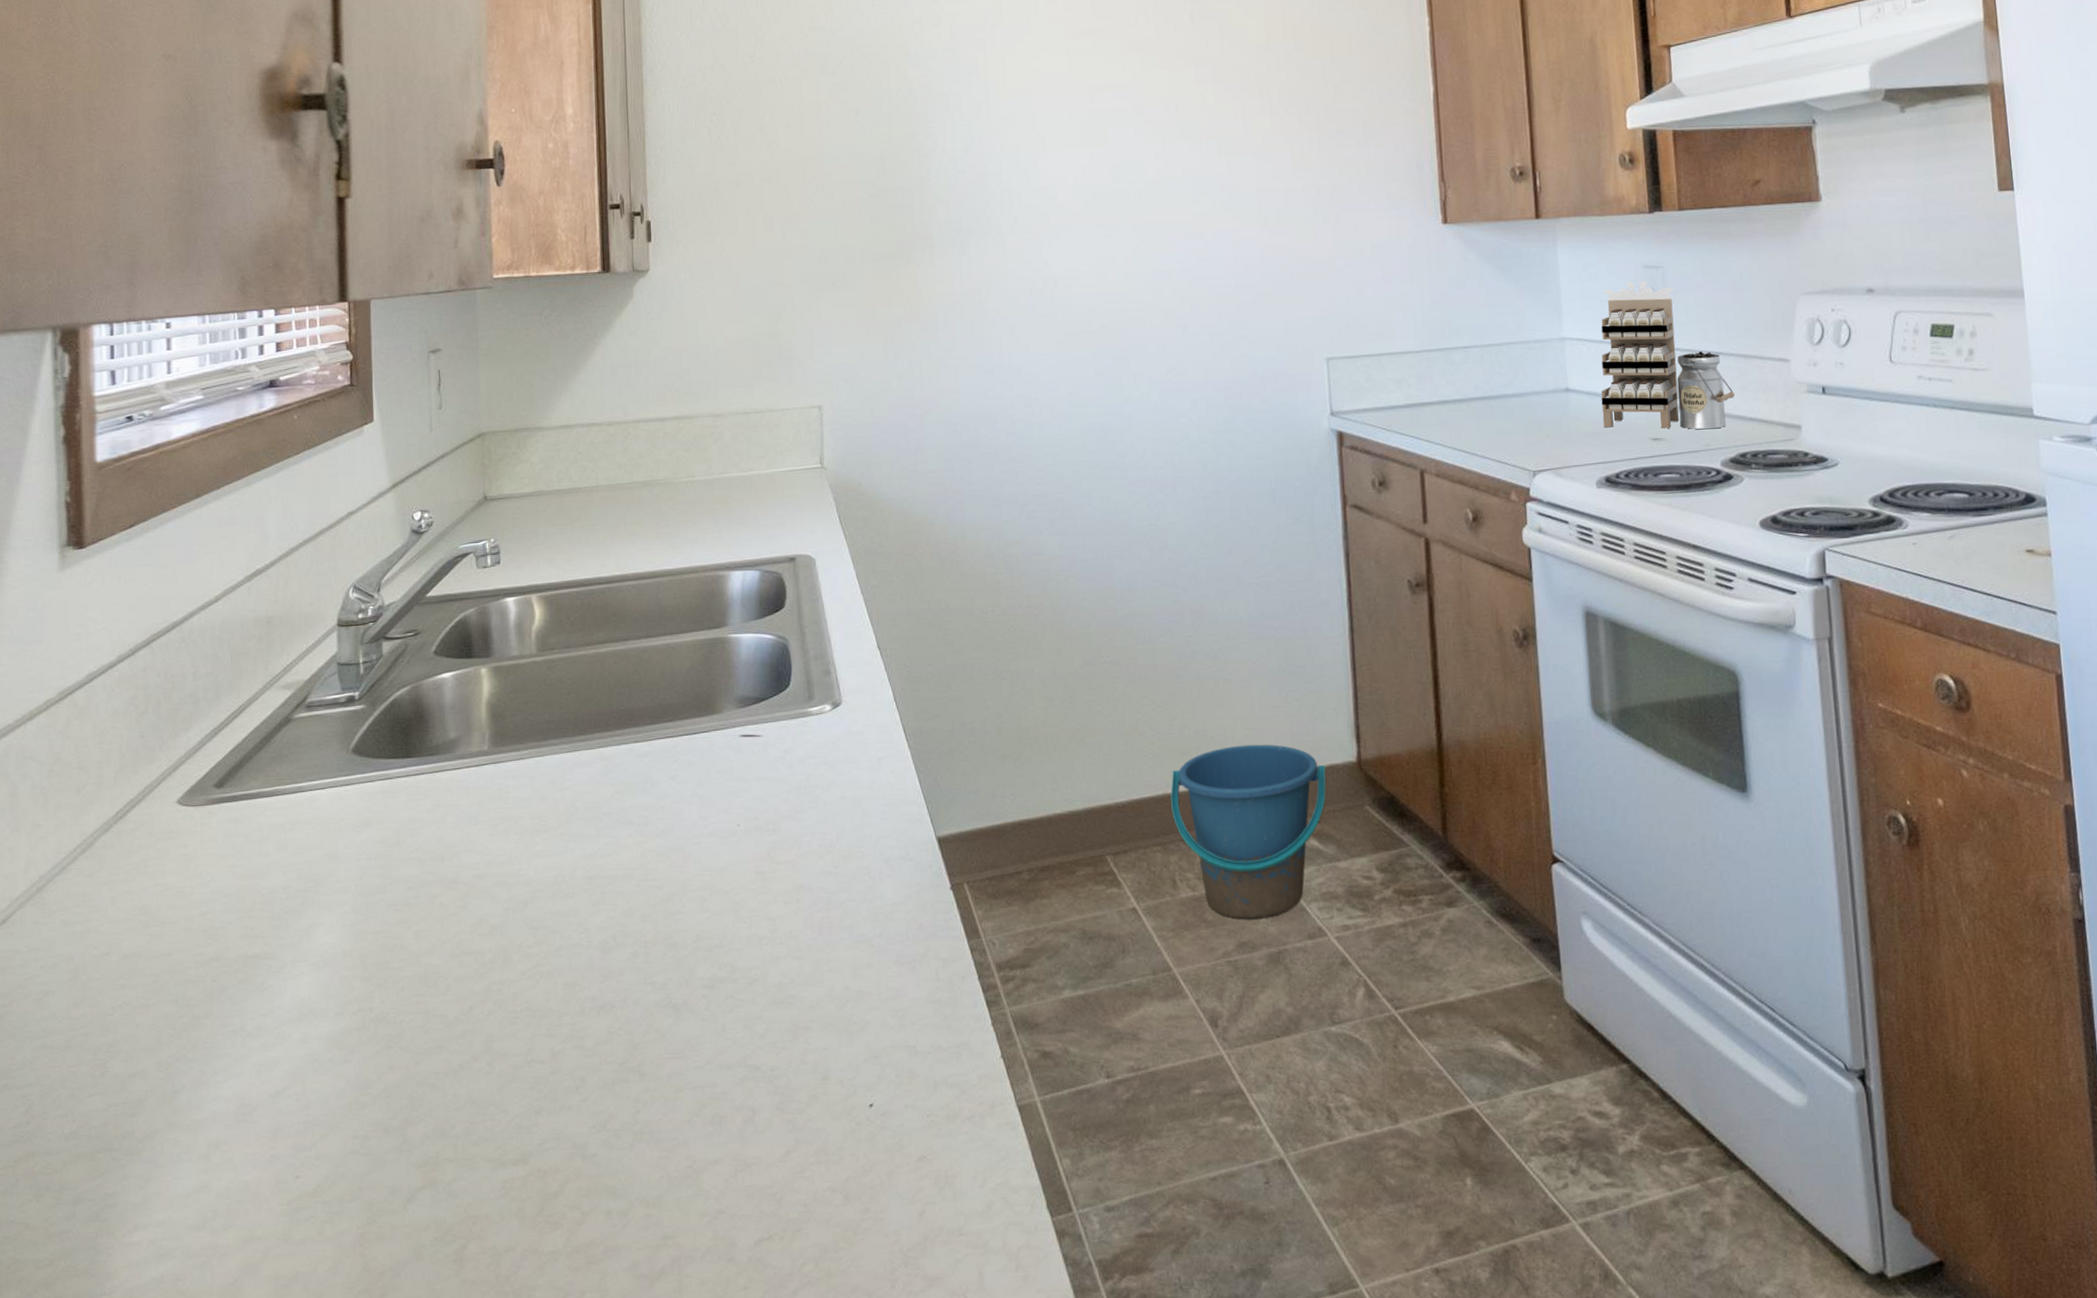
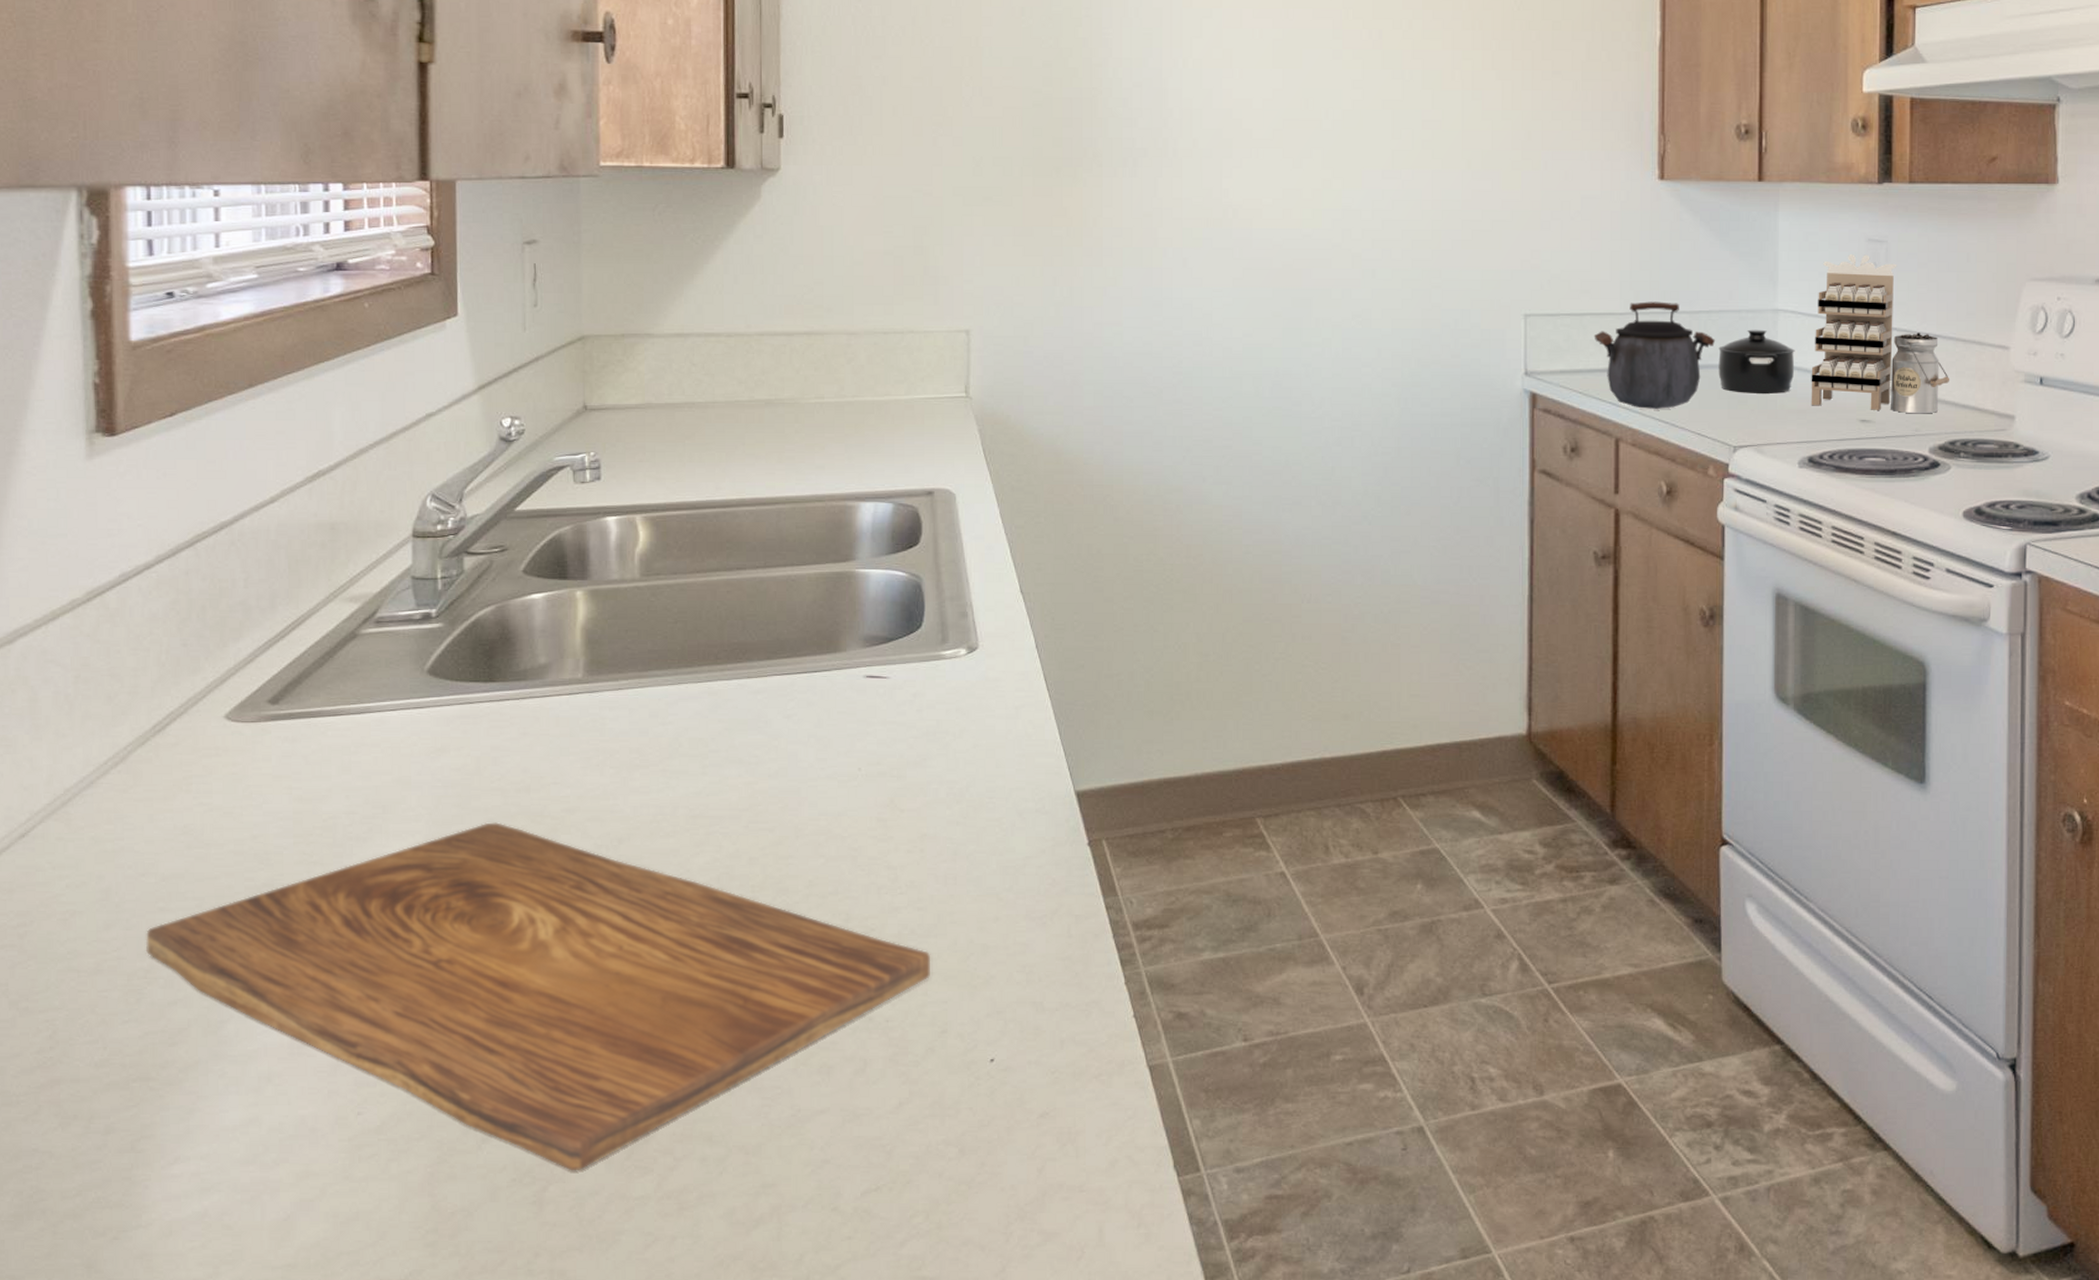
cutting board: none [109,890,811,1228] -> present [146,822,931,1171]
bucket: present [1171,744,1326,919] -> none [1329,712,1494,888]
kettle: none [1392,338,1508,440] -> present [1593,301,1716,409]
saucepan: none [1511,358,1585,420] -> present [1718,329,1795,394]

